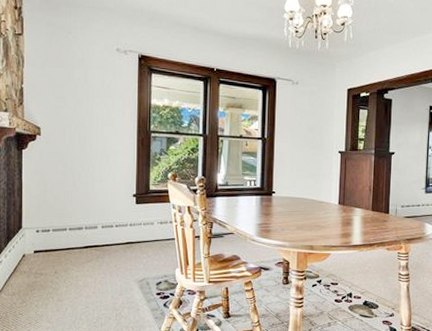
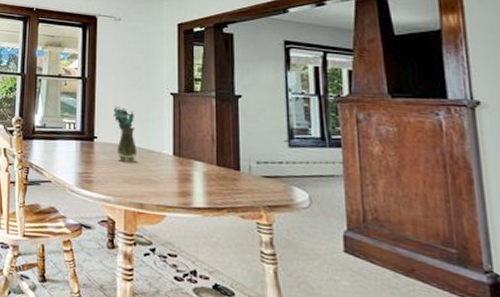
vase: none [290,162,309,212] -> present [113,104,137,163]

